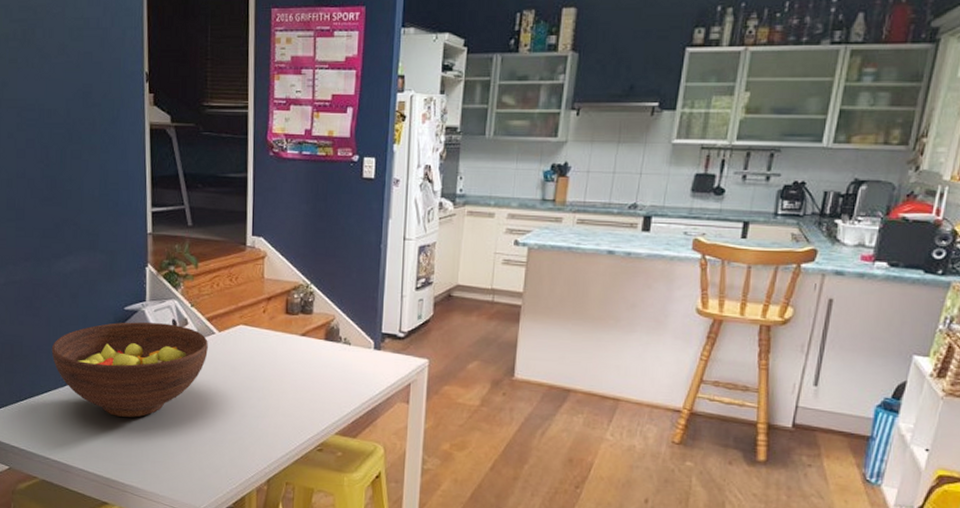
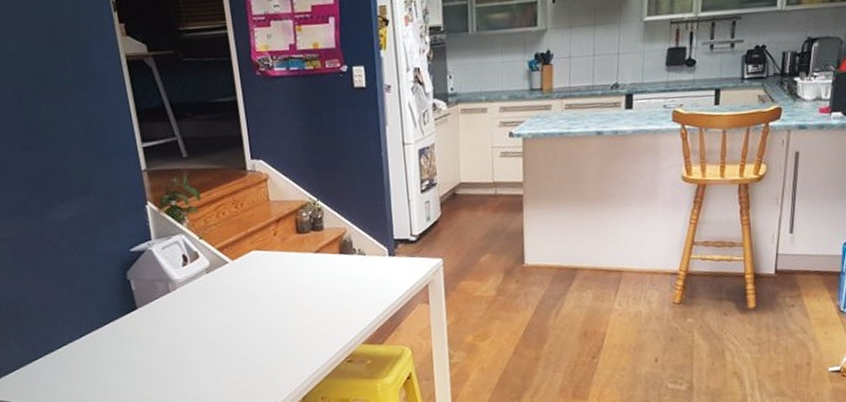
fruit bowl: present [51,322,208,417] -> none [59,259,224,360]

